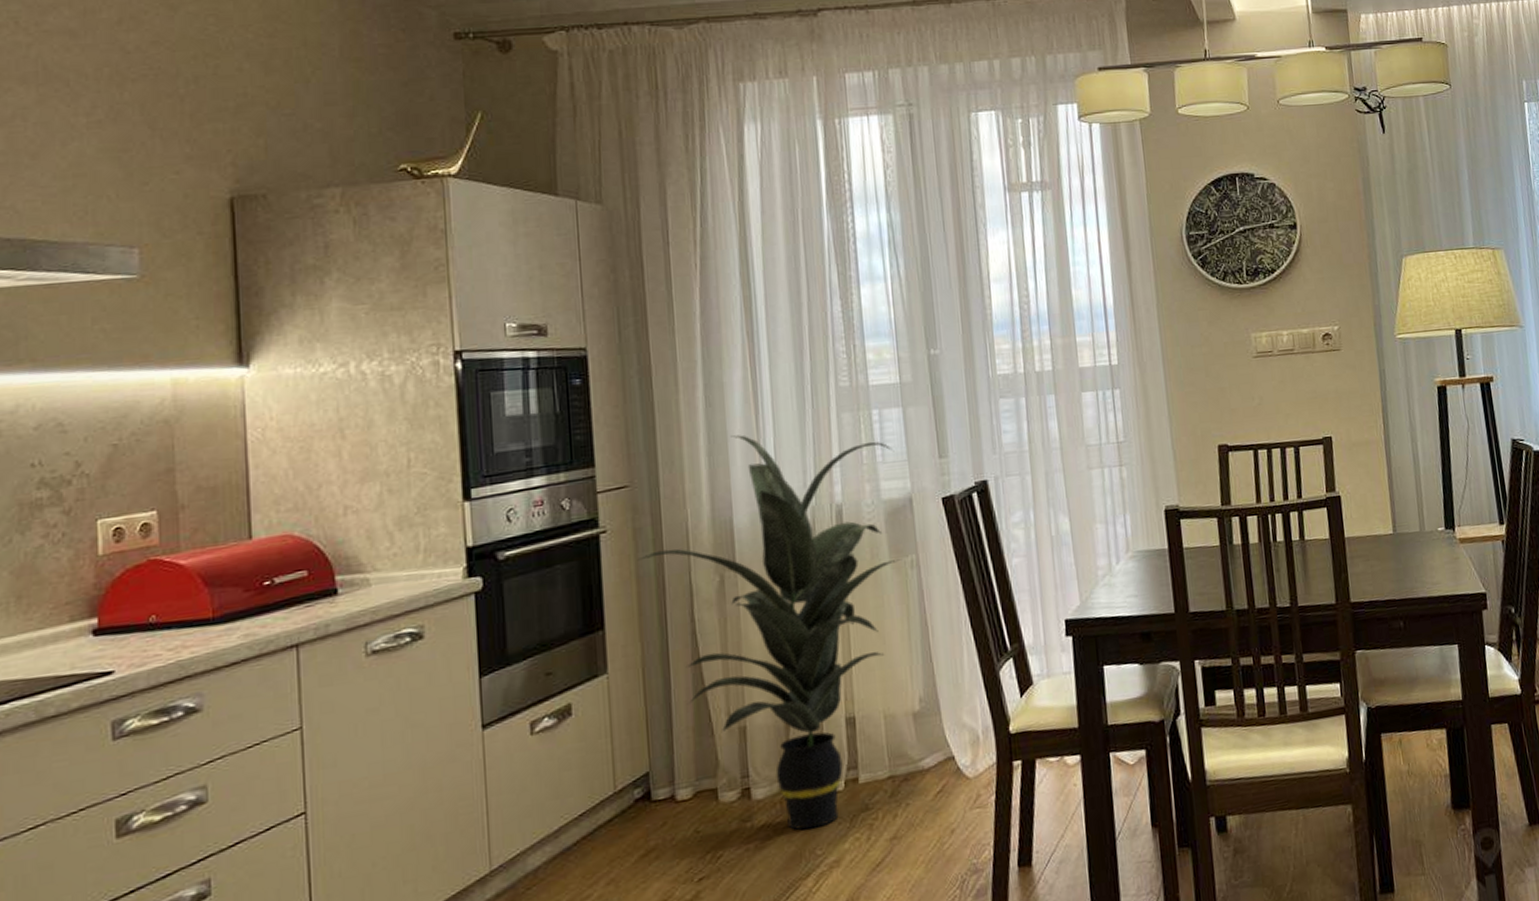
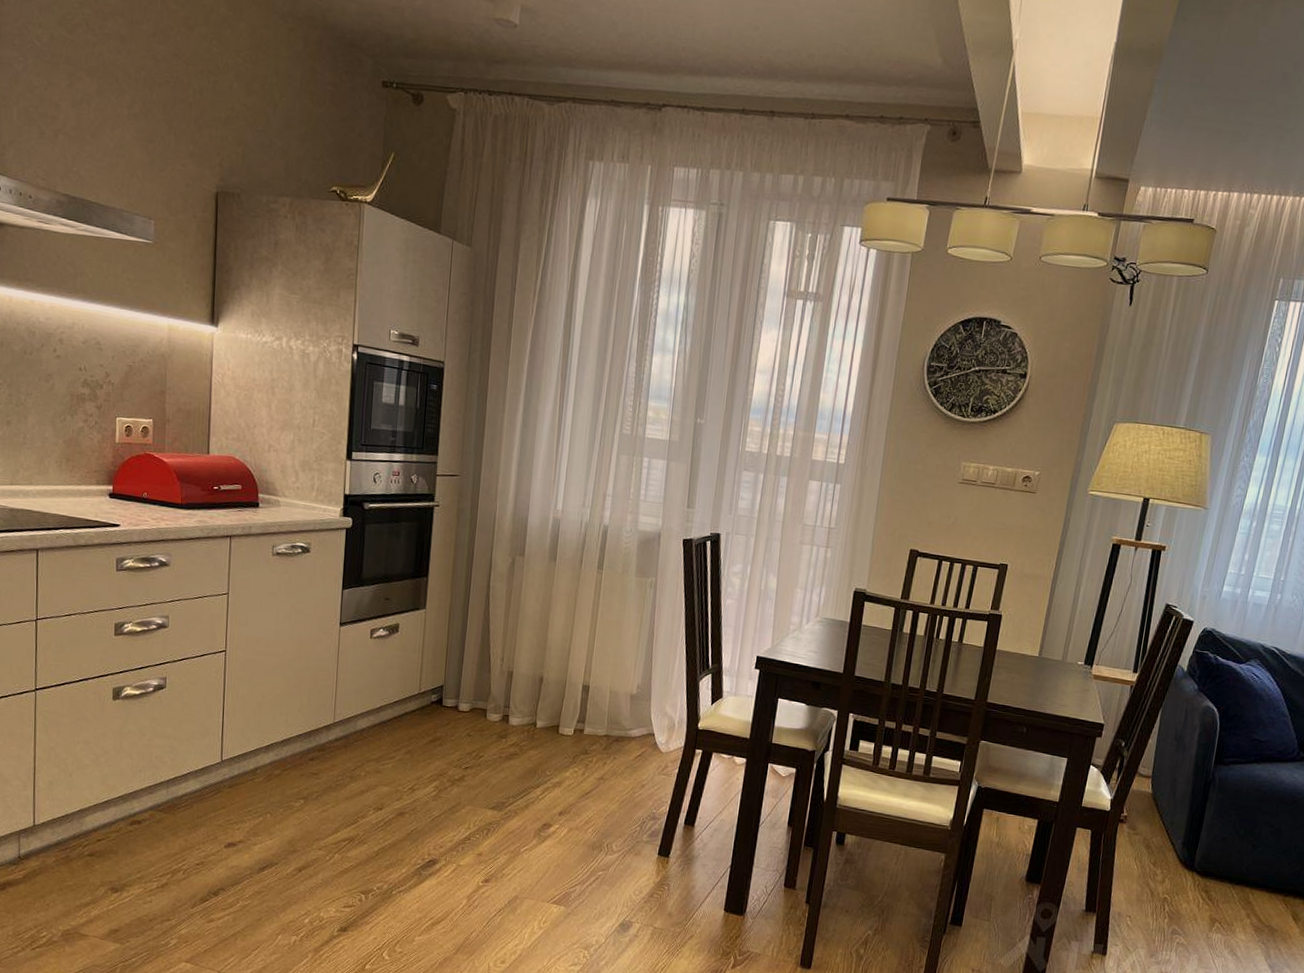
indoor plant: present [637,435,902,830] -> none [457,454,655,756]

